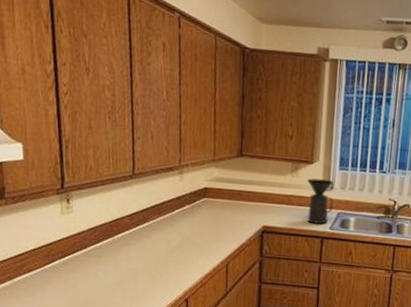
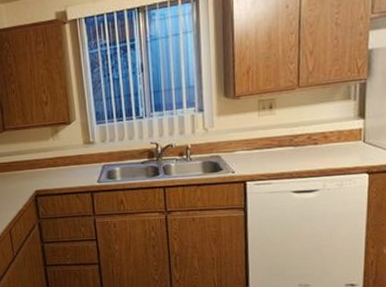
coffee maker: present [307,178,334,224] -> none [68,136,97,180]

